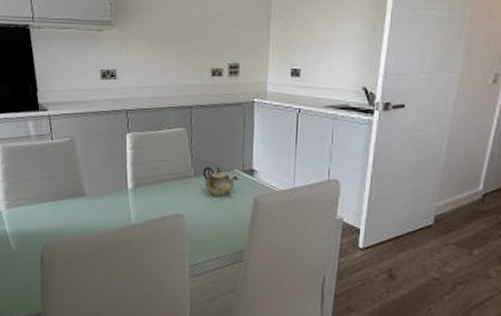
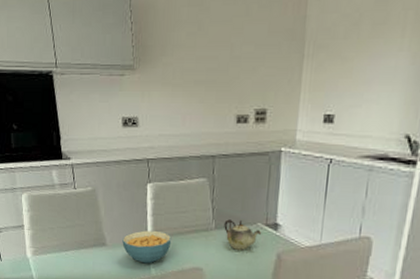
cereal bowl: none [101,179,152,213] -> present [122,230,172,264]

